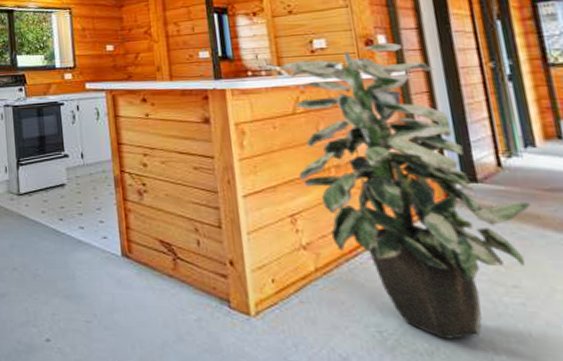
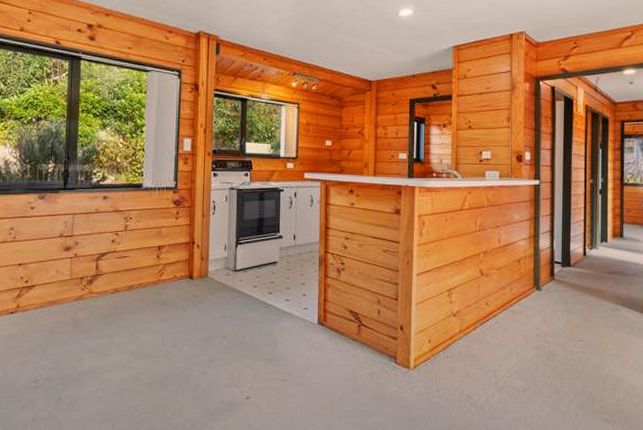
indoor plant: present [279,42,531,339] -> none [456,158,598,379]

